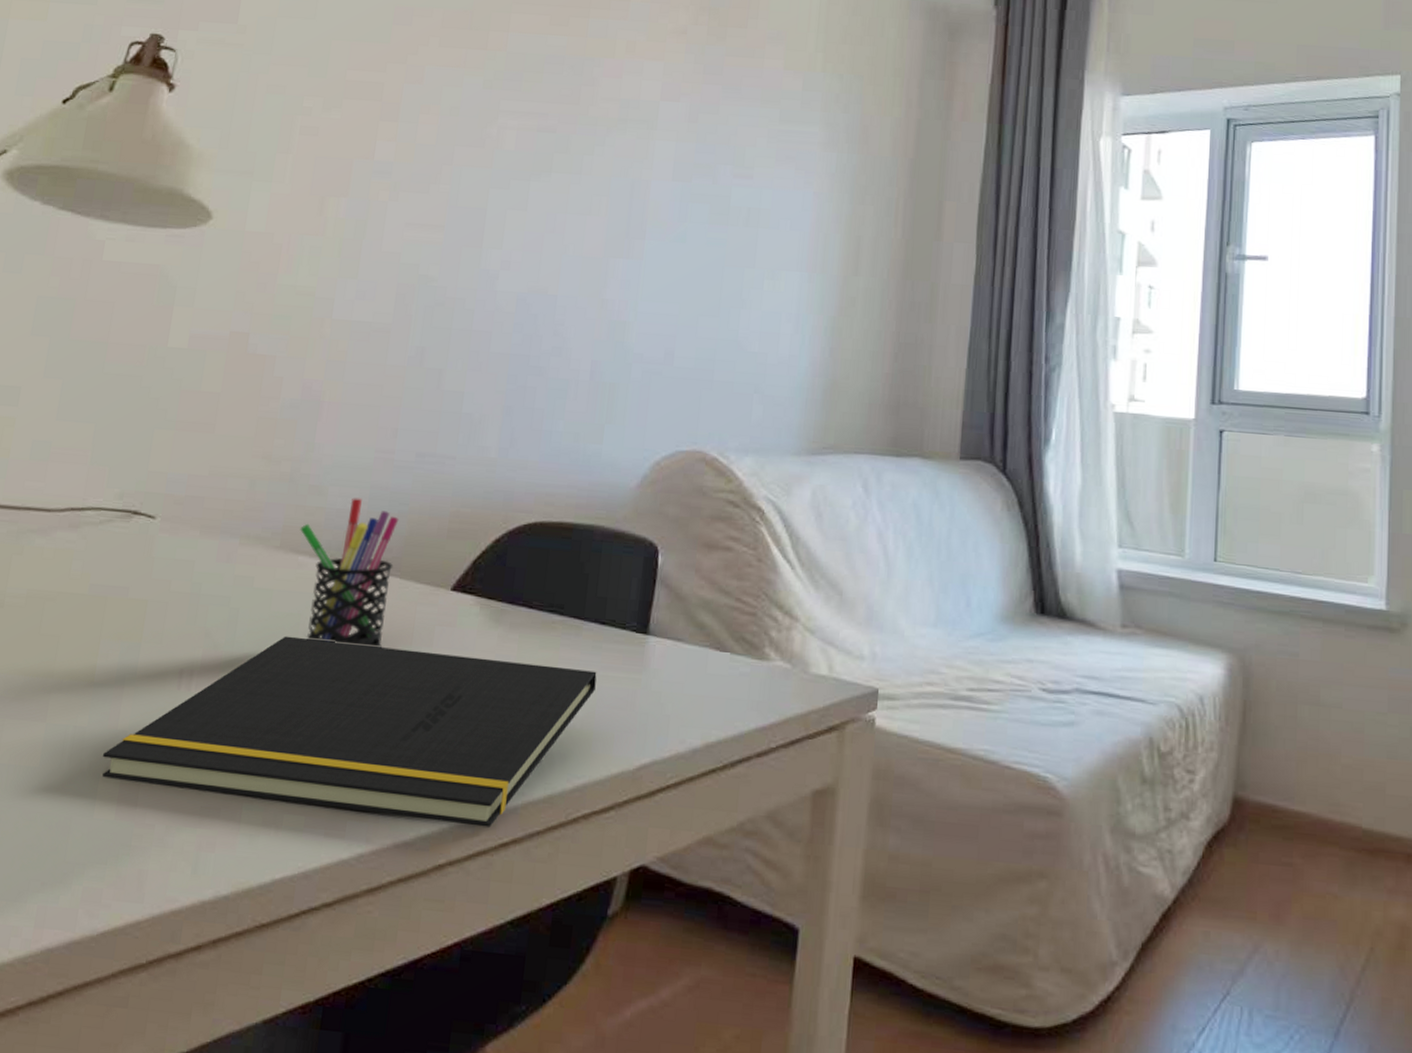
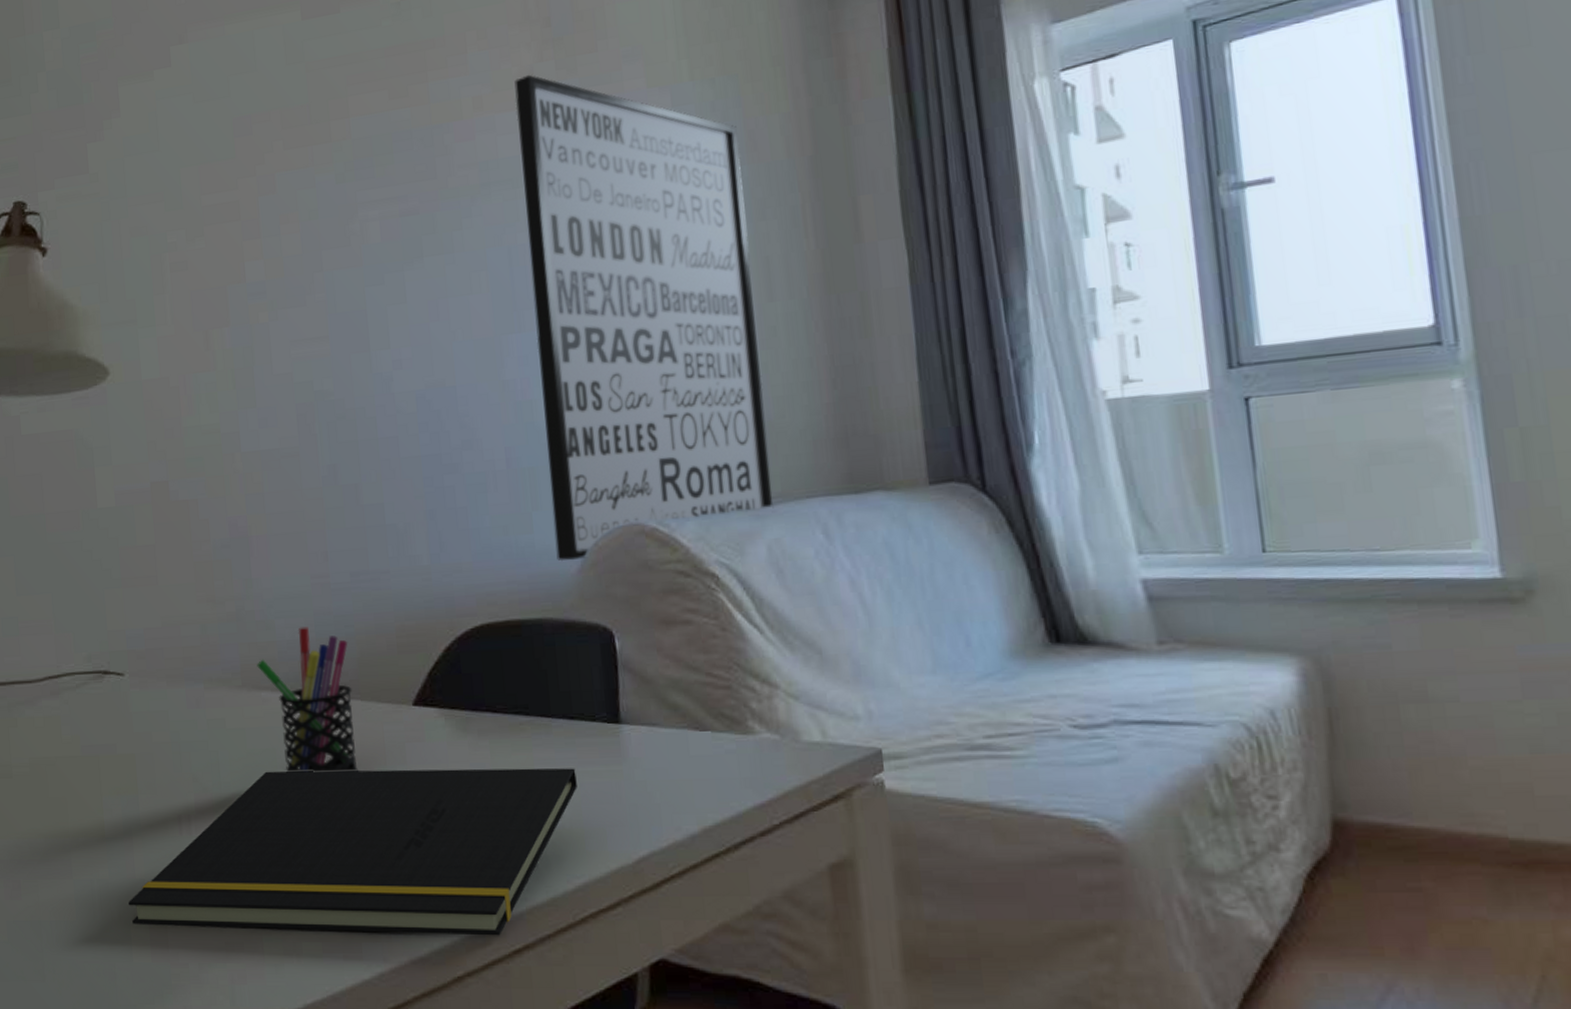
wall art: none [619,33,855,476] -> present [514,74,774,562]

